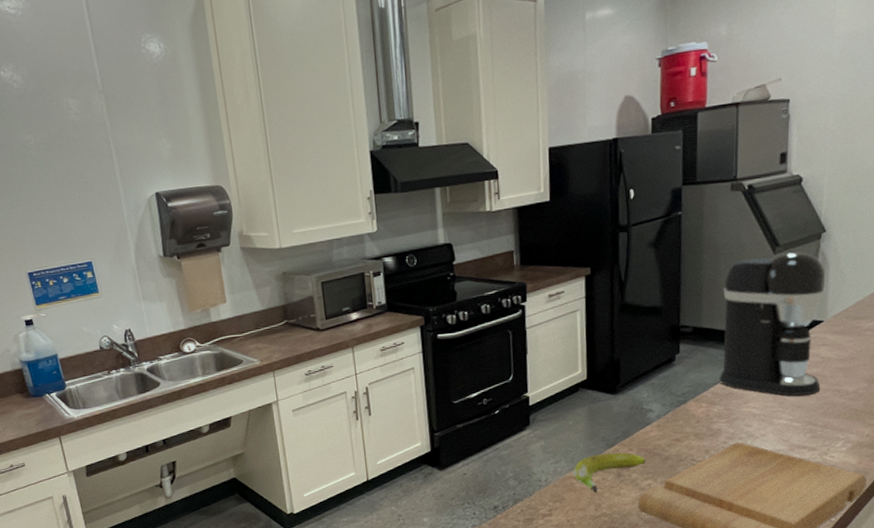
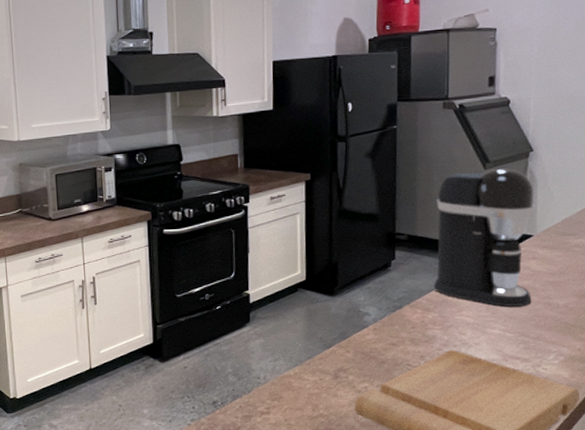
banana: present [574,452,646,493] -> none [292,353,362,394]

